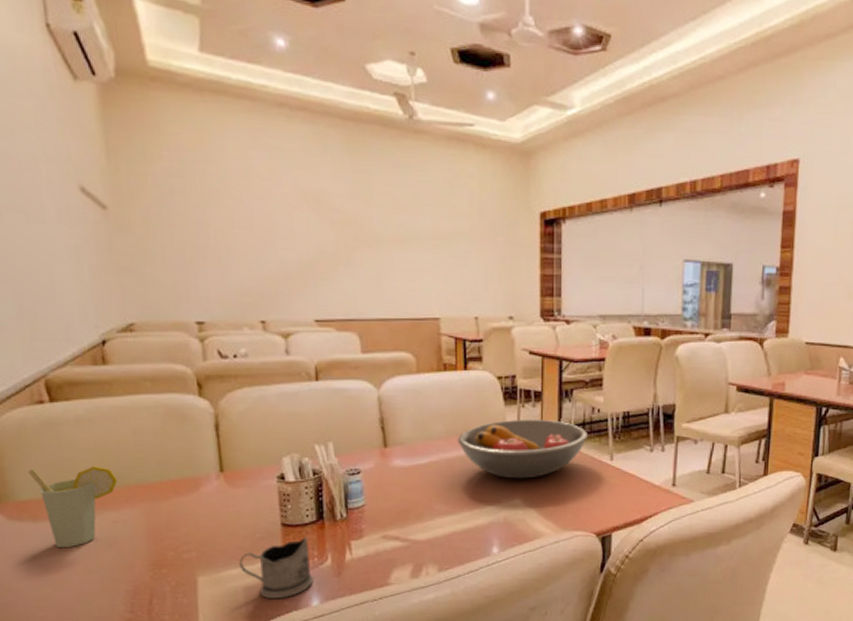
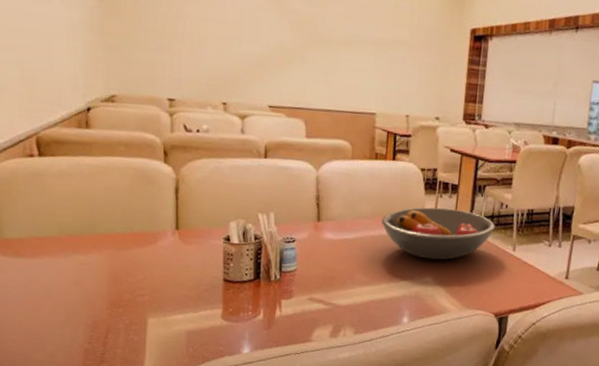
cup: present [28,466,118,547] -> none [14,211,89,282]
tea glass holder: present [239,537,314,599] -> none [184,293,246,345]

